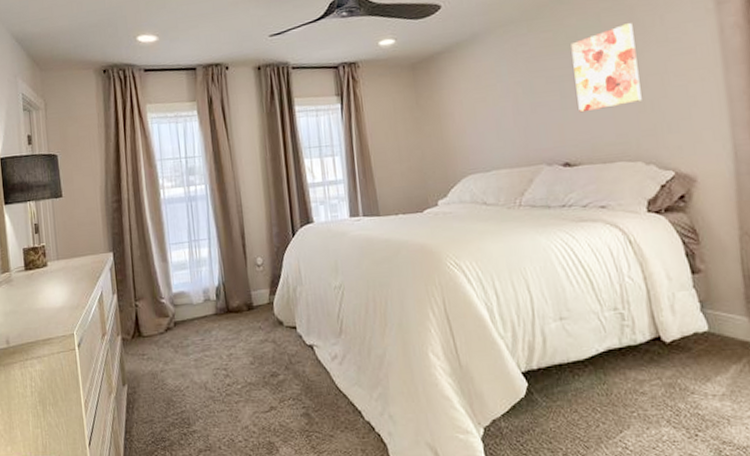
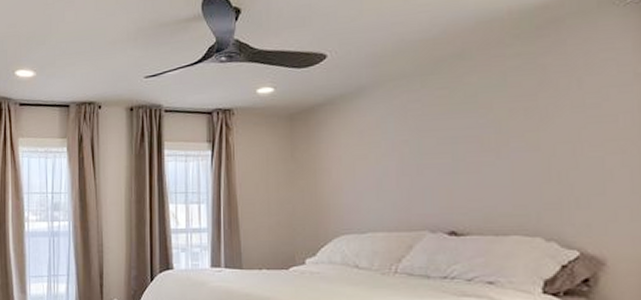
wall art: present [571,23,642,113] -> none [469,85,547,179]

